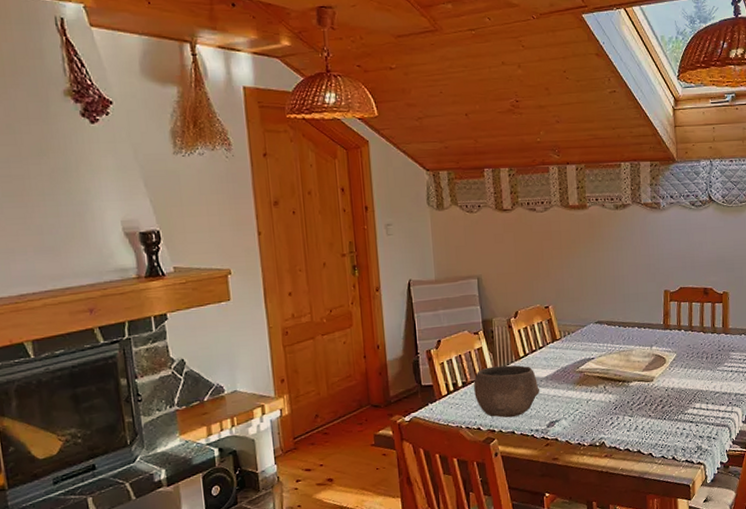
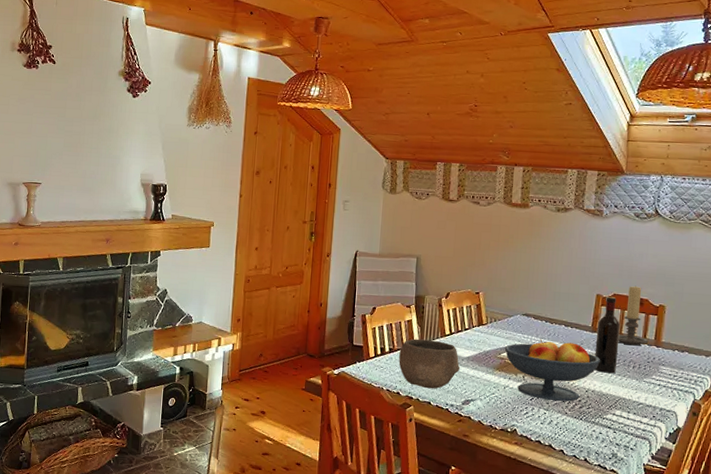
fruit bowl: none [582,343,675,407] -> present [504,338,600,402]
wine bottle: none [668,290,691,369] -> present [594,296,620,374]
candle holder: none [689,276,718,337] -> present [618,285,649,346]

